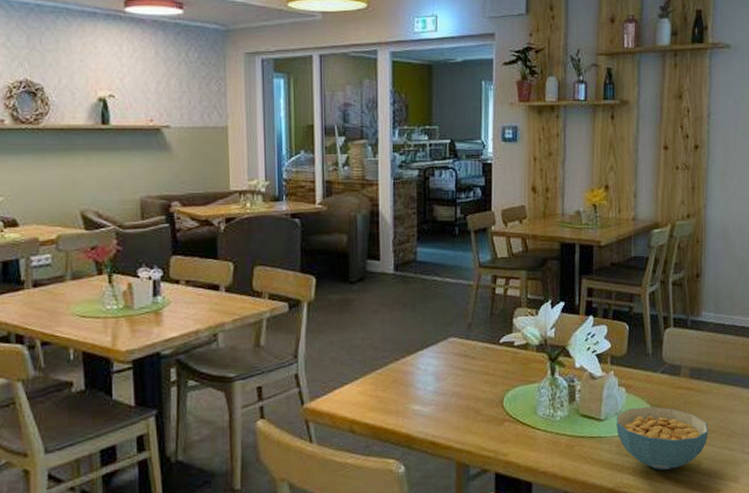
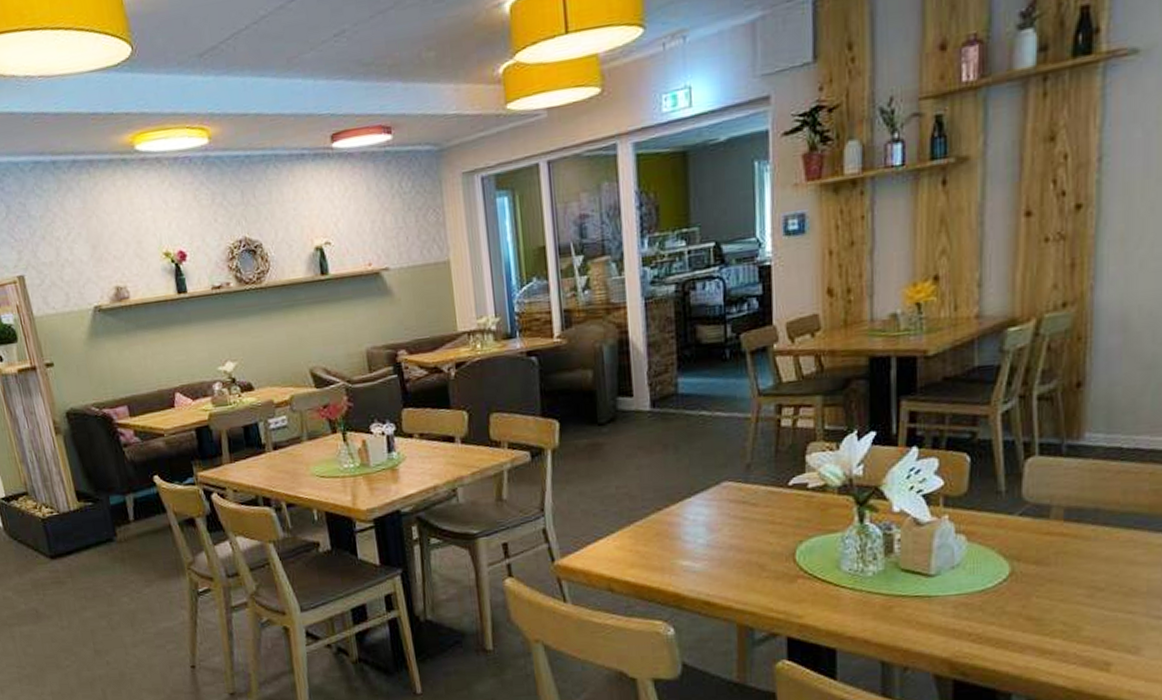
cereal bowl: present [616,406,709,471] -> none [953,557,1094,638]

